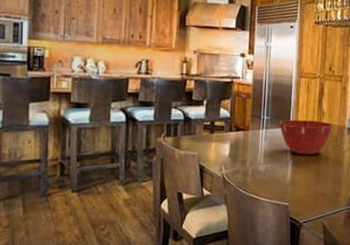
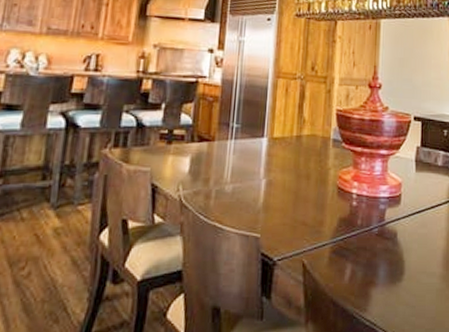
mixing bowl: present [279,120,333,155] -> none [251,128,315,173]

